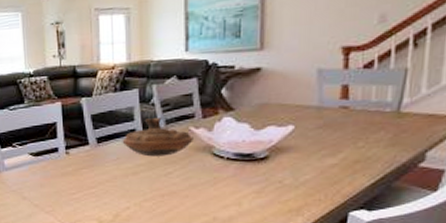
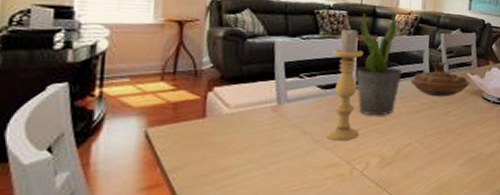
candle holder: none [39,93,75,205] -> present [326,28,364,141]
potted plant: none [62,69,113,180] -> present [356,13,403,116]

